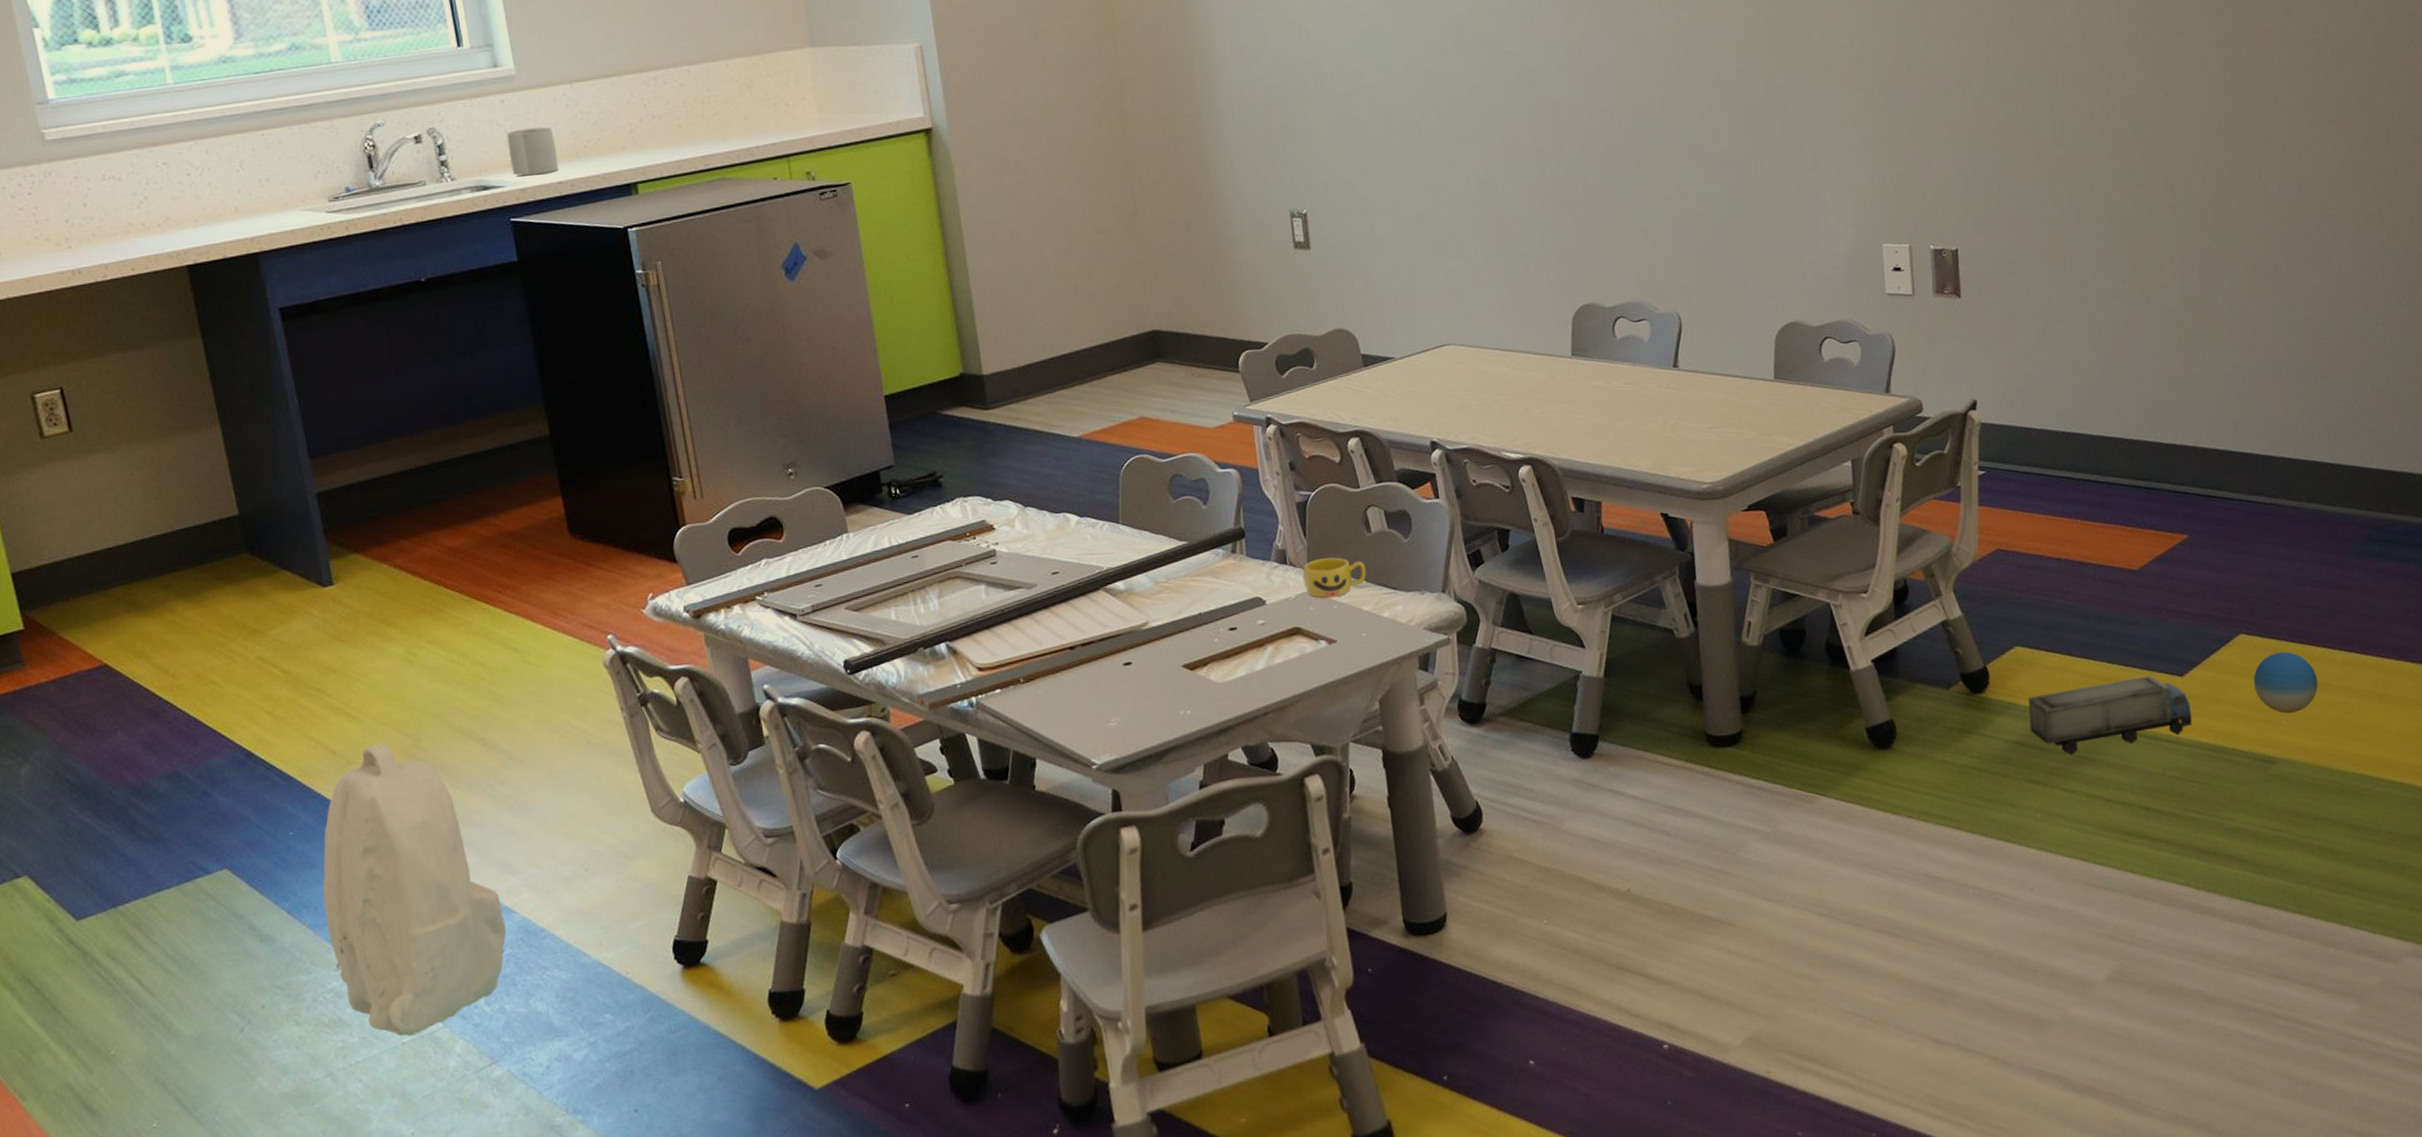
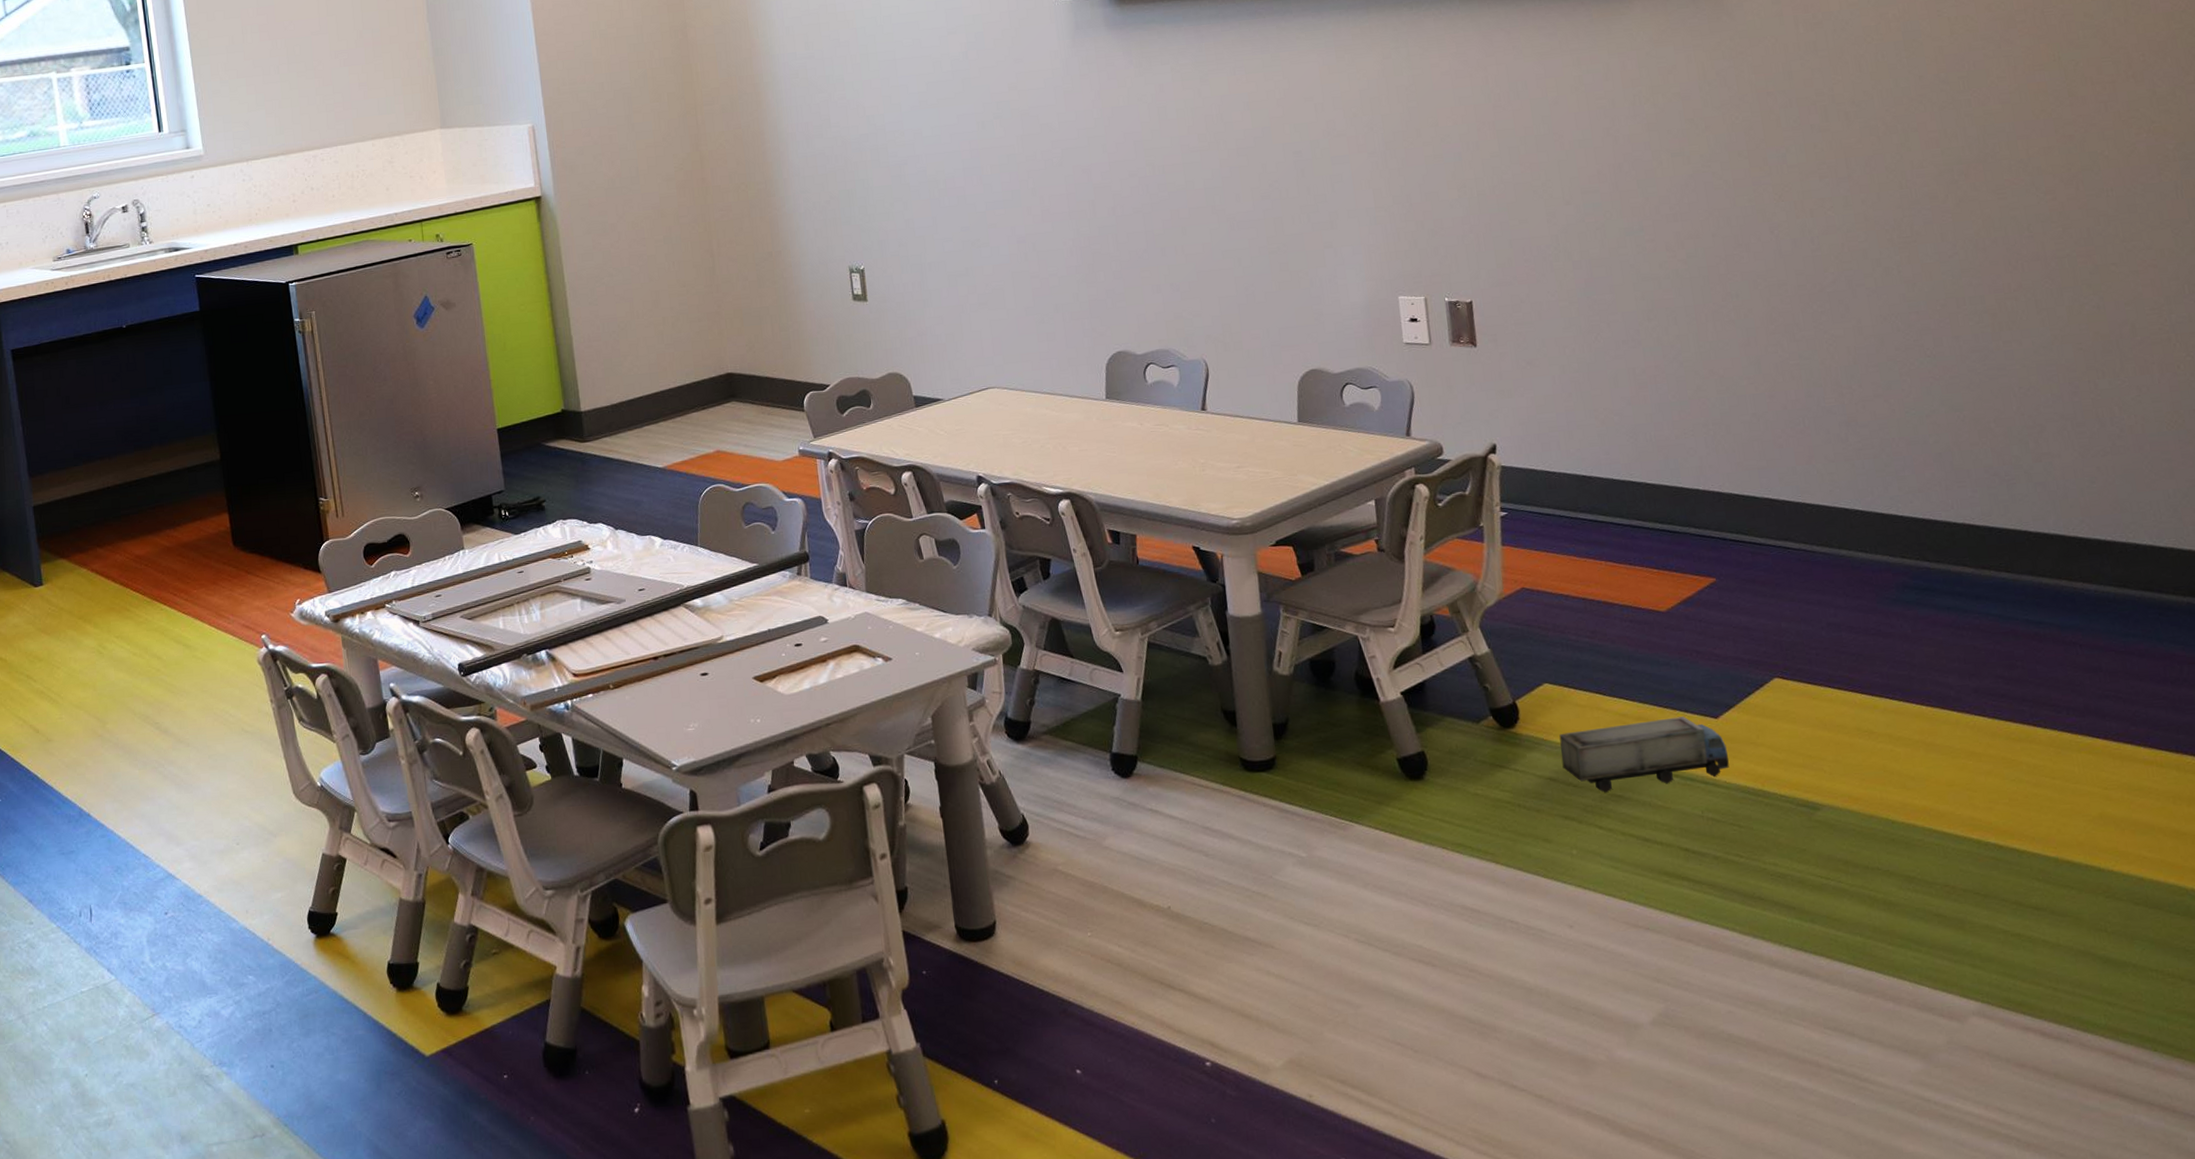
backpack: present [323,743,507,1036] -> none [23,724,170,986]
paper towel roll: present [506,127,559,177] -> none [194,198,235,240]
cup: present [1302,557,1367,599] -> none [861,581,920,619]
ball: present [2253,651,2318,714] -> none [1791,697,1860,760]

